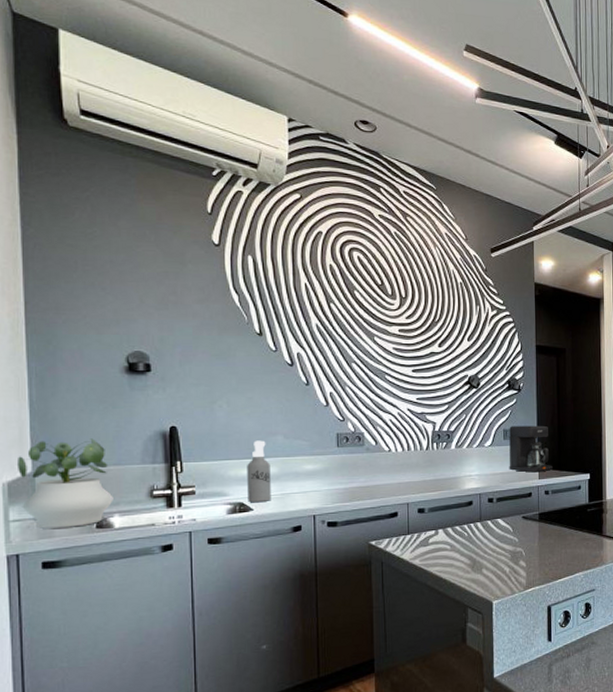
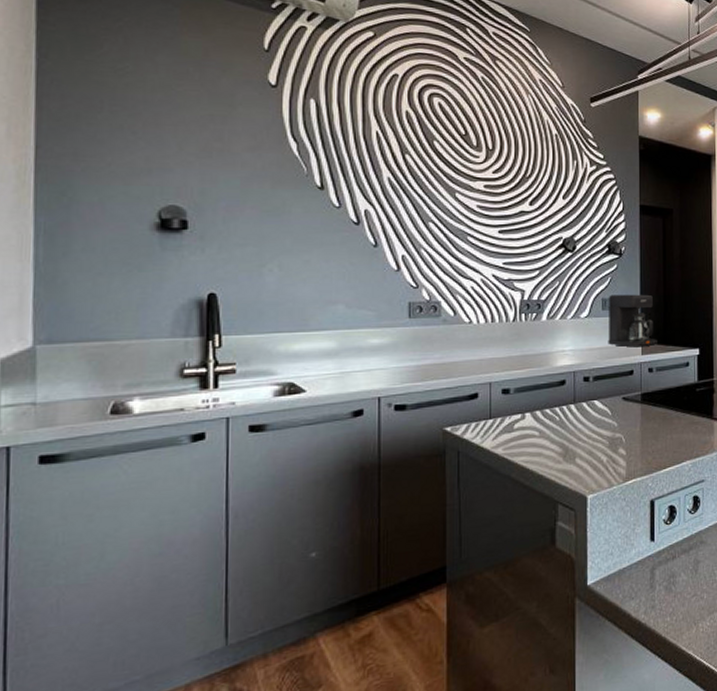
potted plant: present [16,438,114,530] -> none [13,307,134,416]
spray bottle: present [247,440,271,503] -> none [299,310,328,383]

